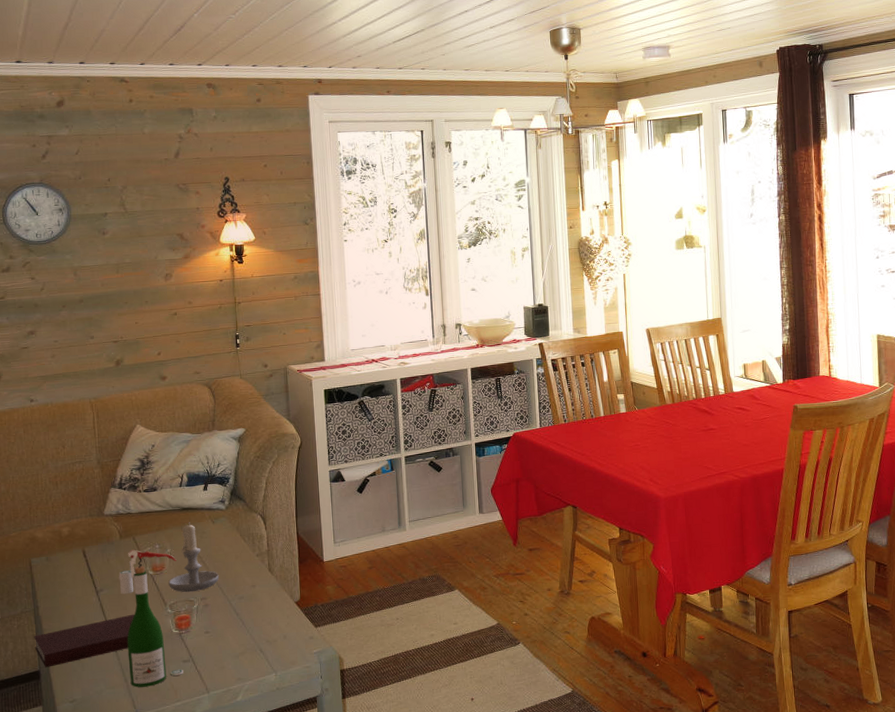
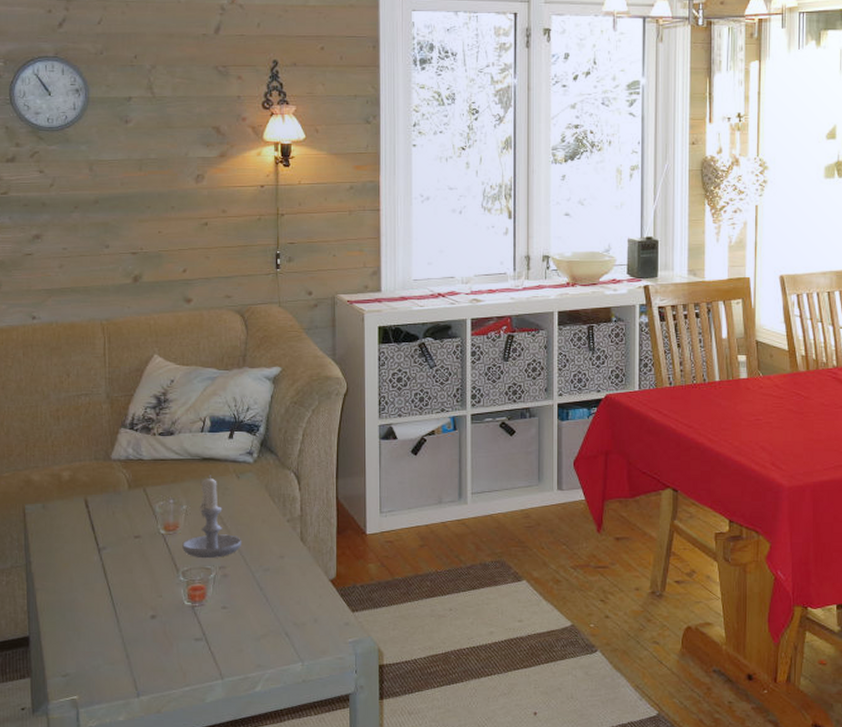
notebook: present [34,614,135,668] -> none [24,579,141,634]
wine bottle: present [119,549,183,687] -> none [125,503,194,666]

